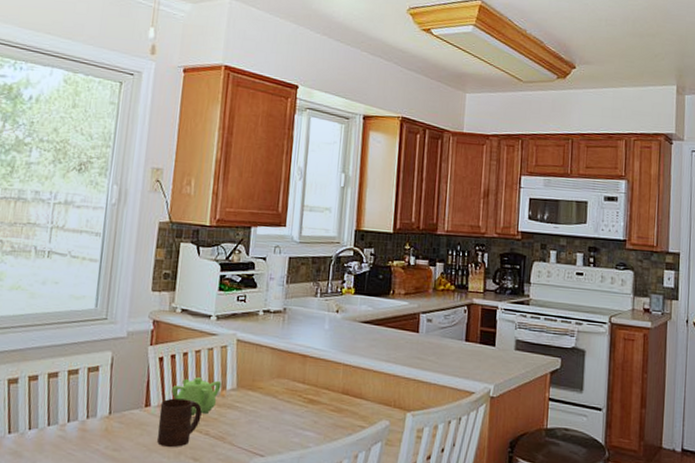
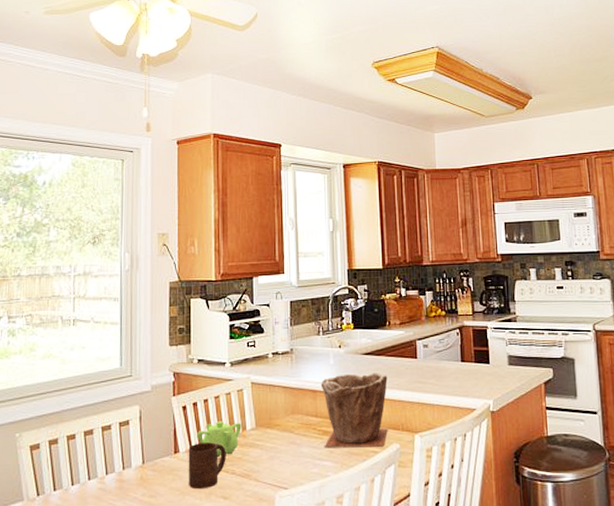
plant pot: none [308,341,385,422] -> present [320,373,388,448]

